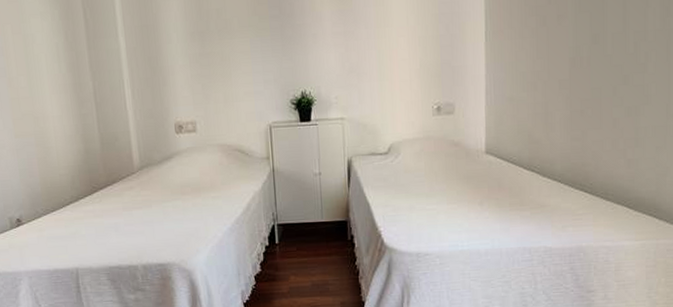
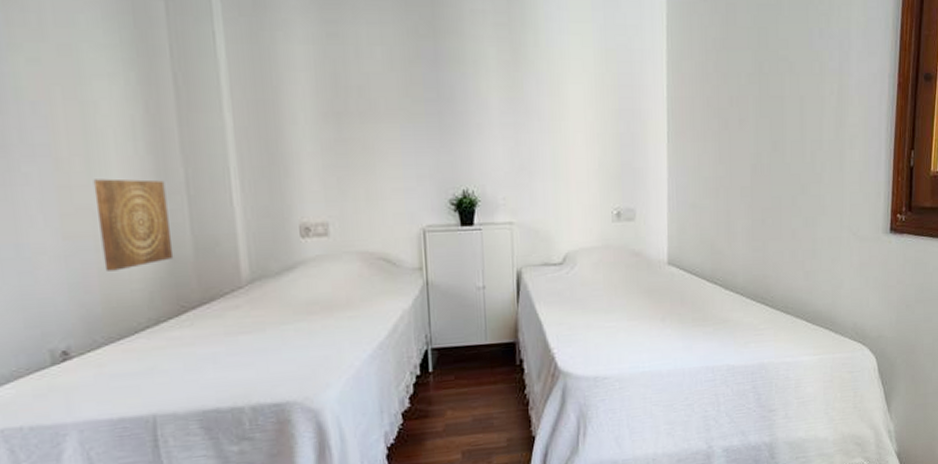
wall art: none [33,91,87,161] -> present [93,178,174,271]

